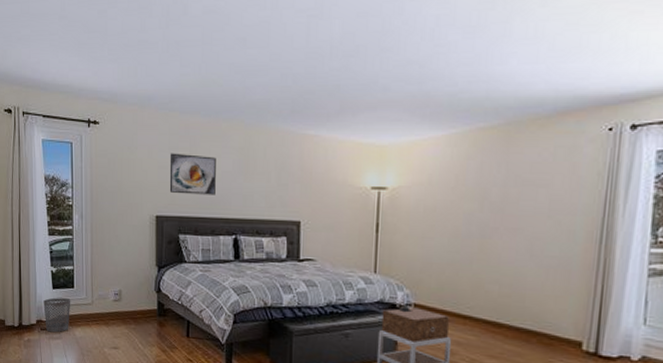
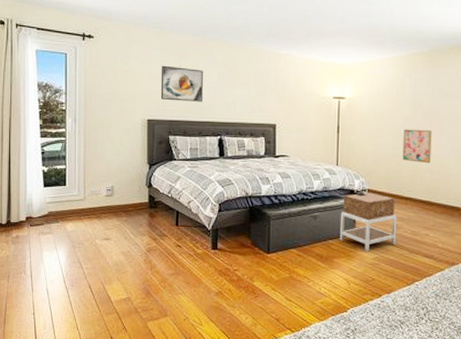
wastebasket: present [43,297,71,333] -> none [34,195,63,228]
wall art: none [461,227,503,274] -> present [402,129,432,164]

